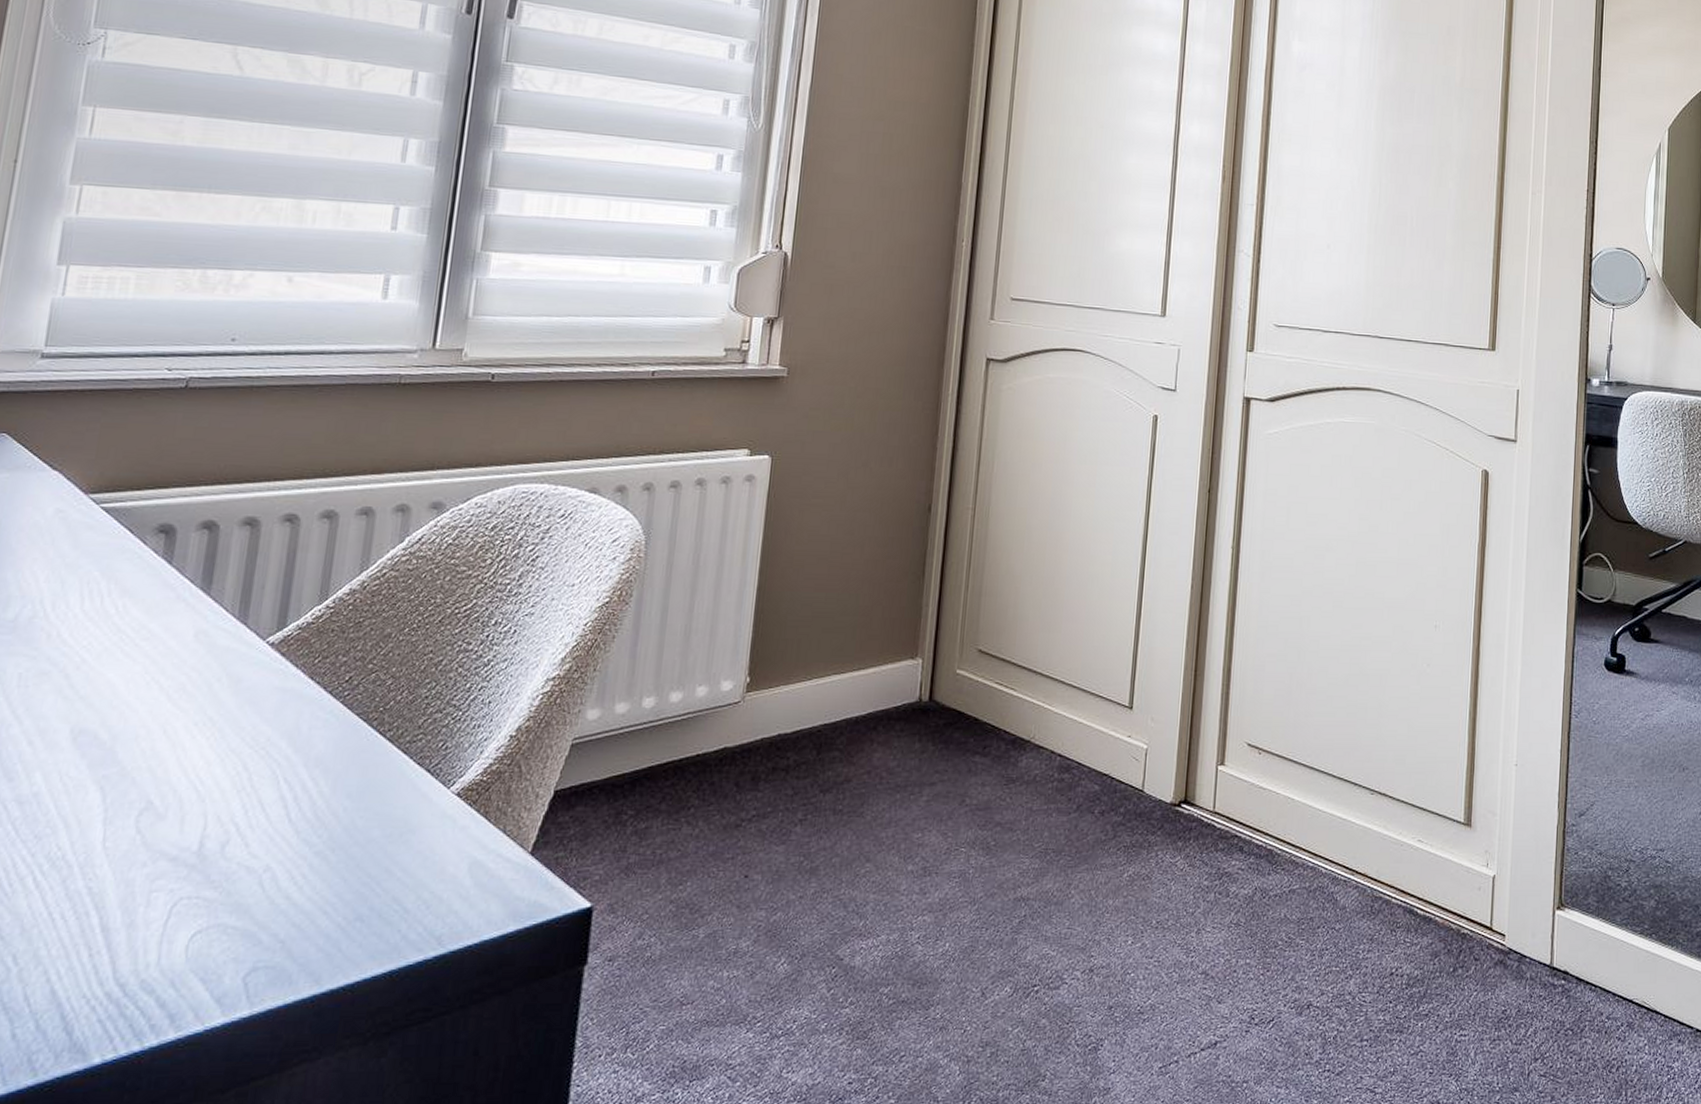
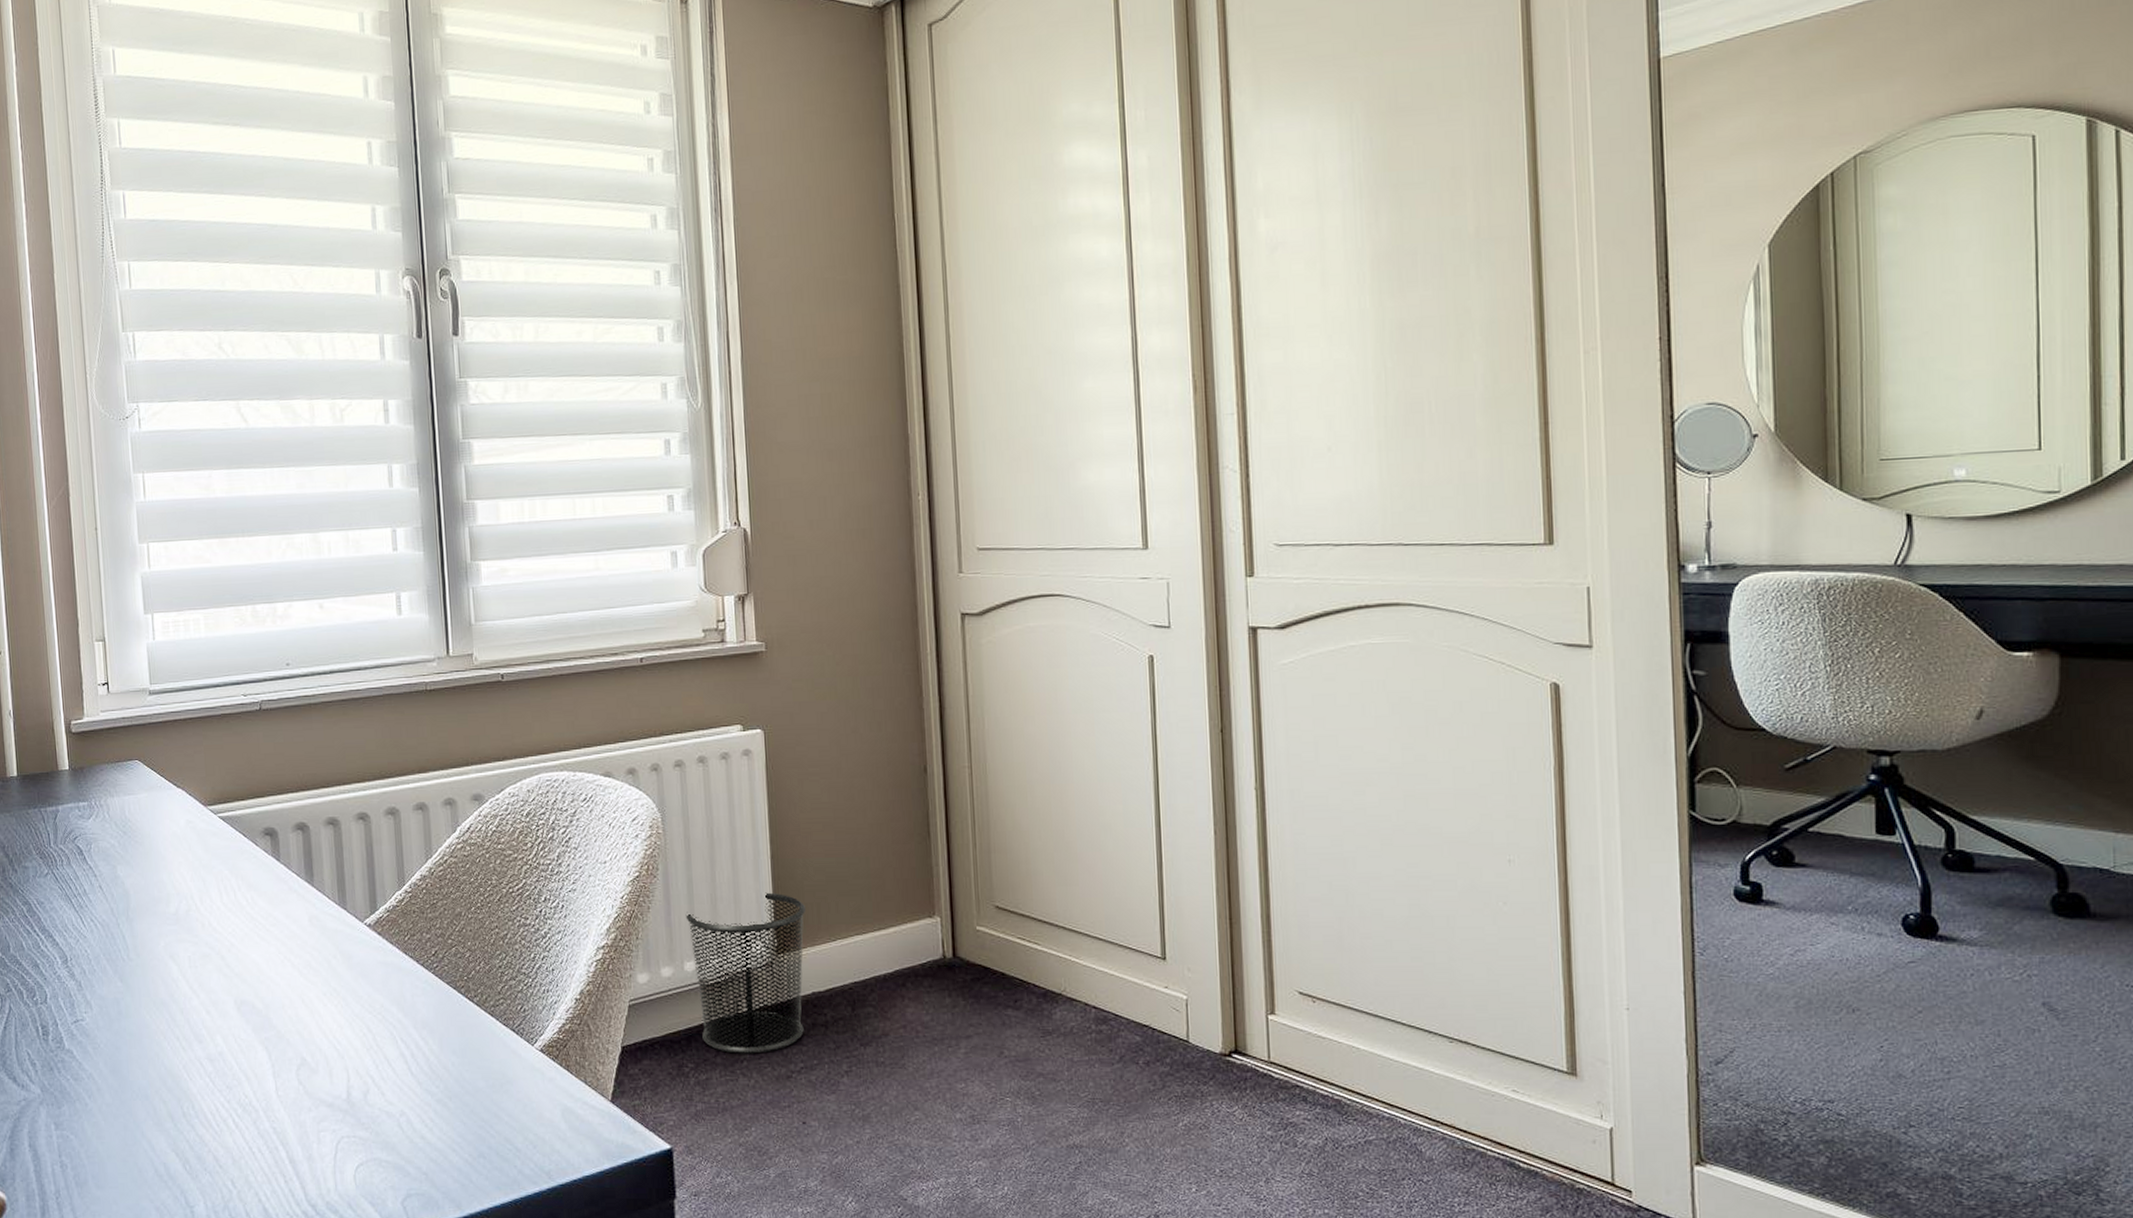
waste bin: none [649,626,786,800] -> present [685,892,807,1054]

